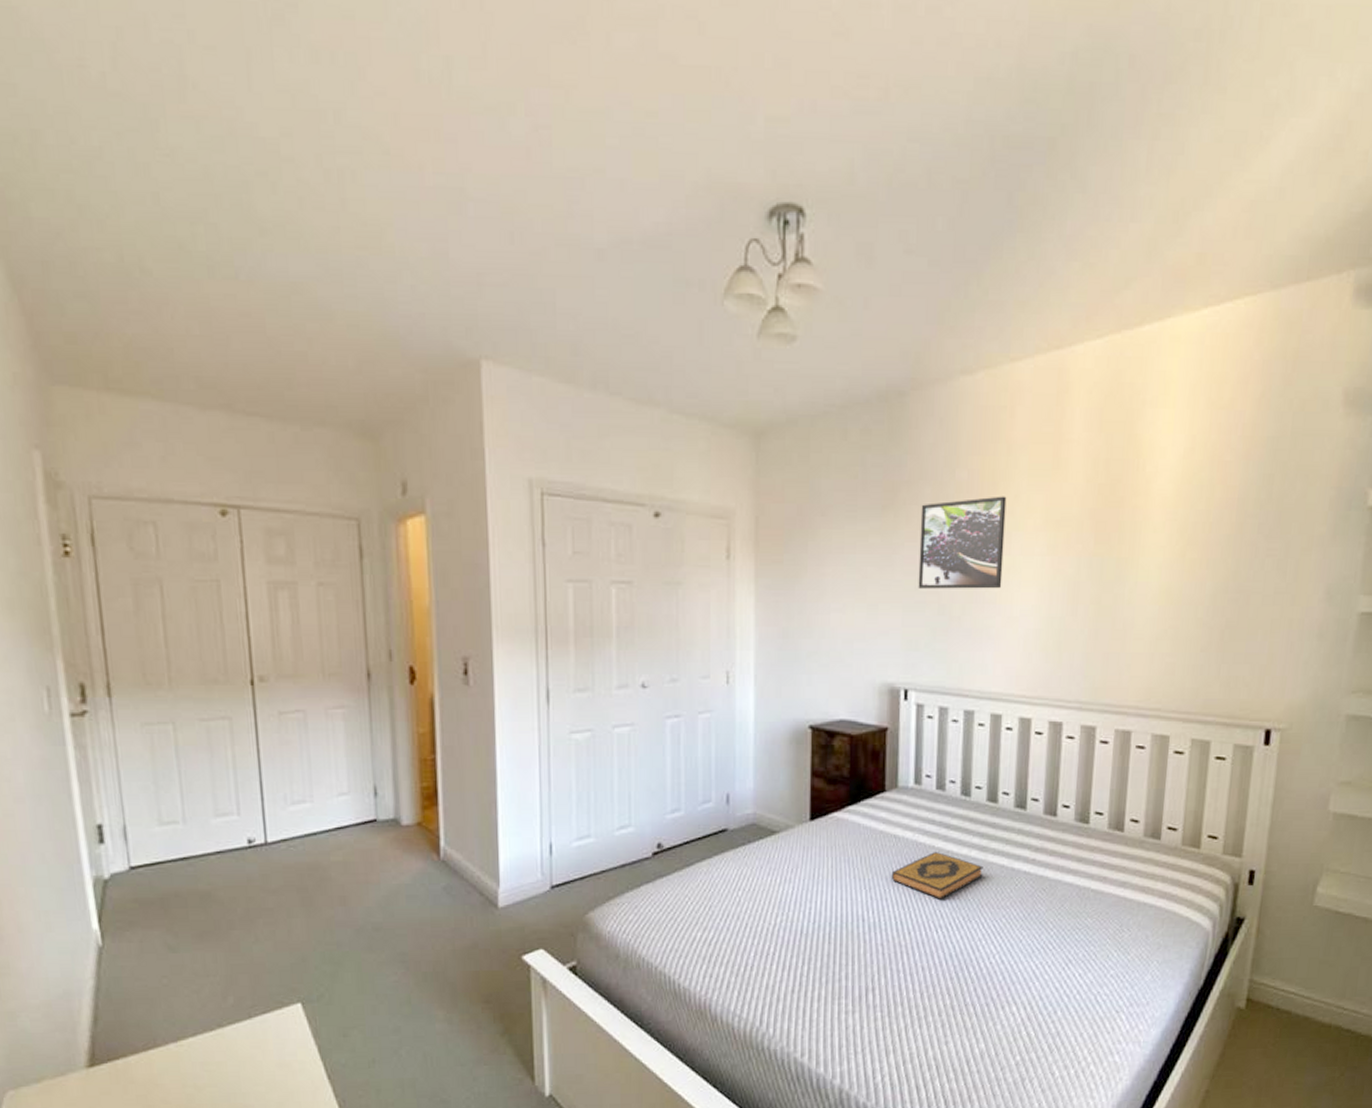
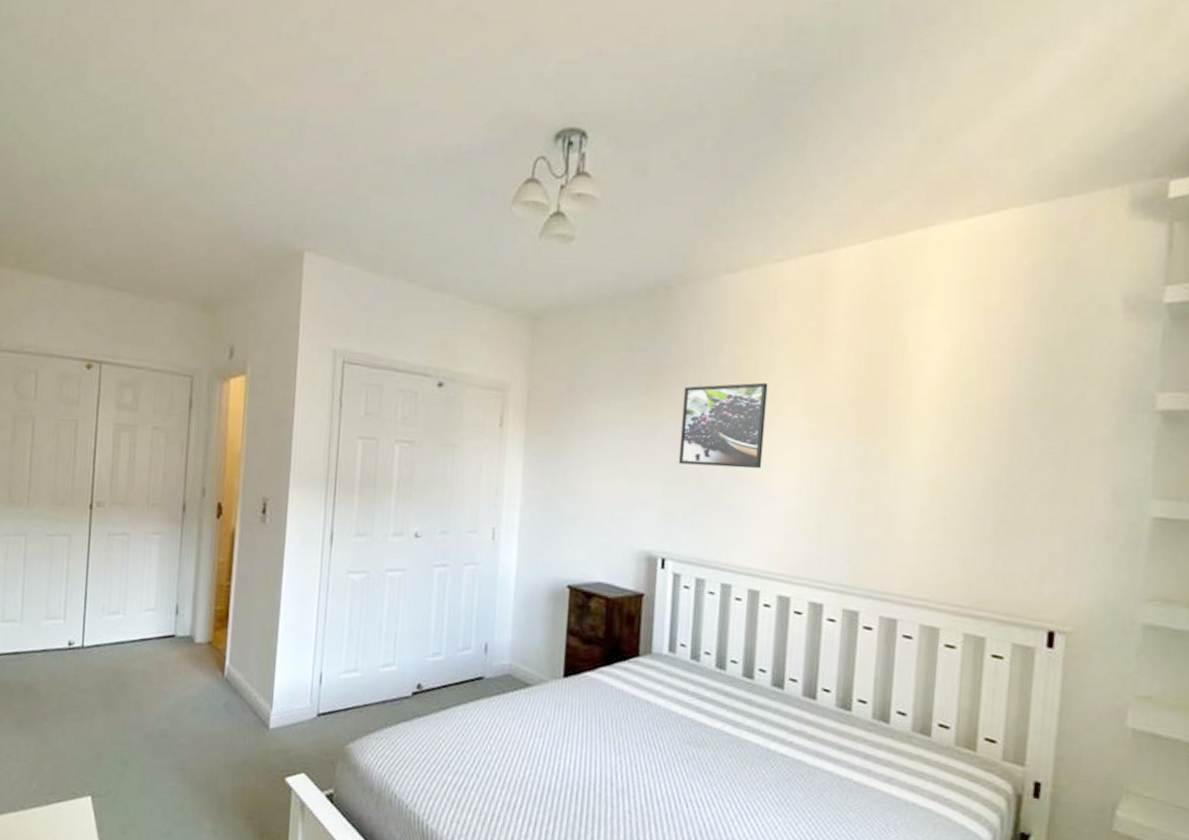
hardback book: present [891,851,983,900] -> none [641,721,737,773]

